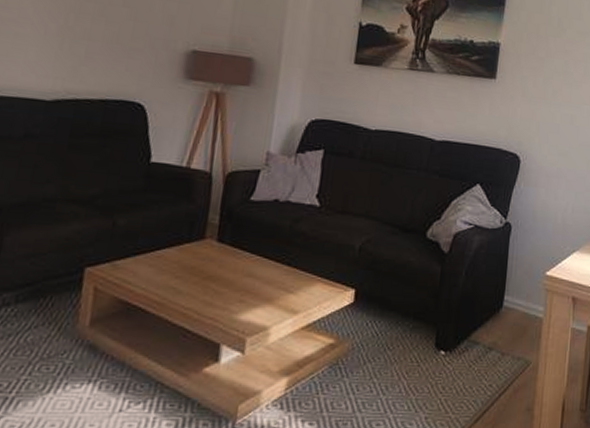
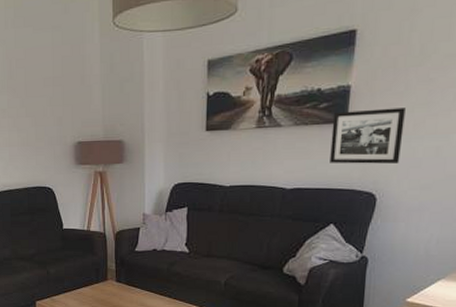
picture frame: none [479,66,546,127] -> present [330,108,405,164]

